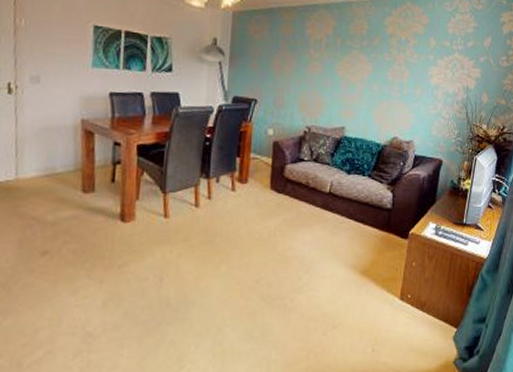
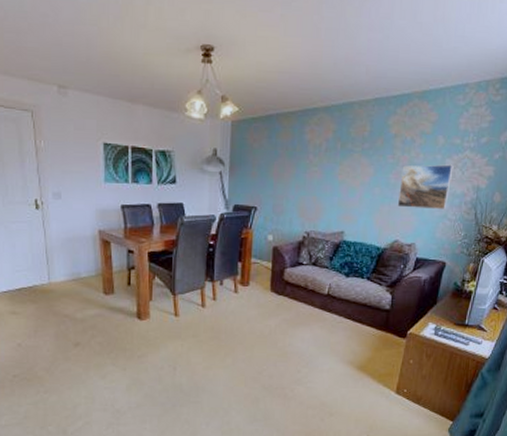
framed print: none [395,64,445,109] -> present [397,164,454,210]

